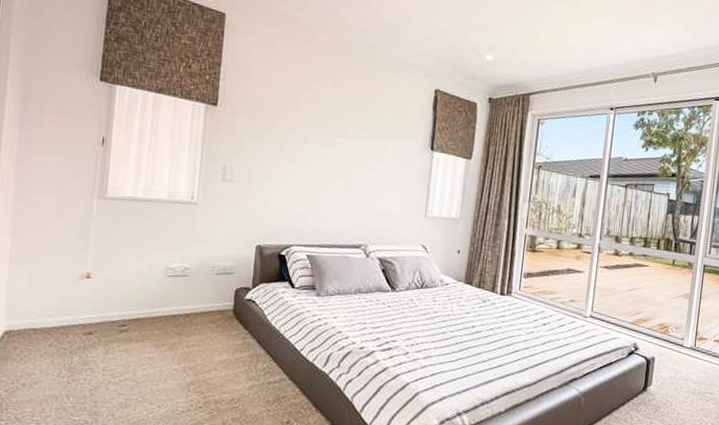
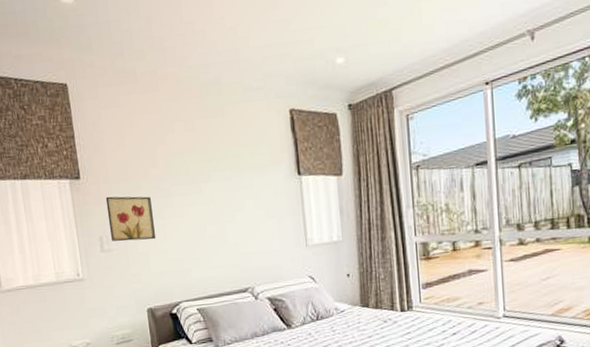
wall art: none [234,128,284,180] -> present [105,196,157,242]

